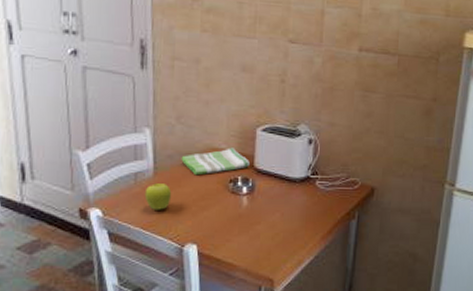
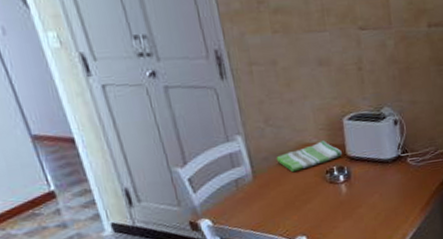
fruit: present [144,183,172,210] -> none [248,185,274,212]

